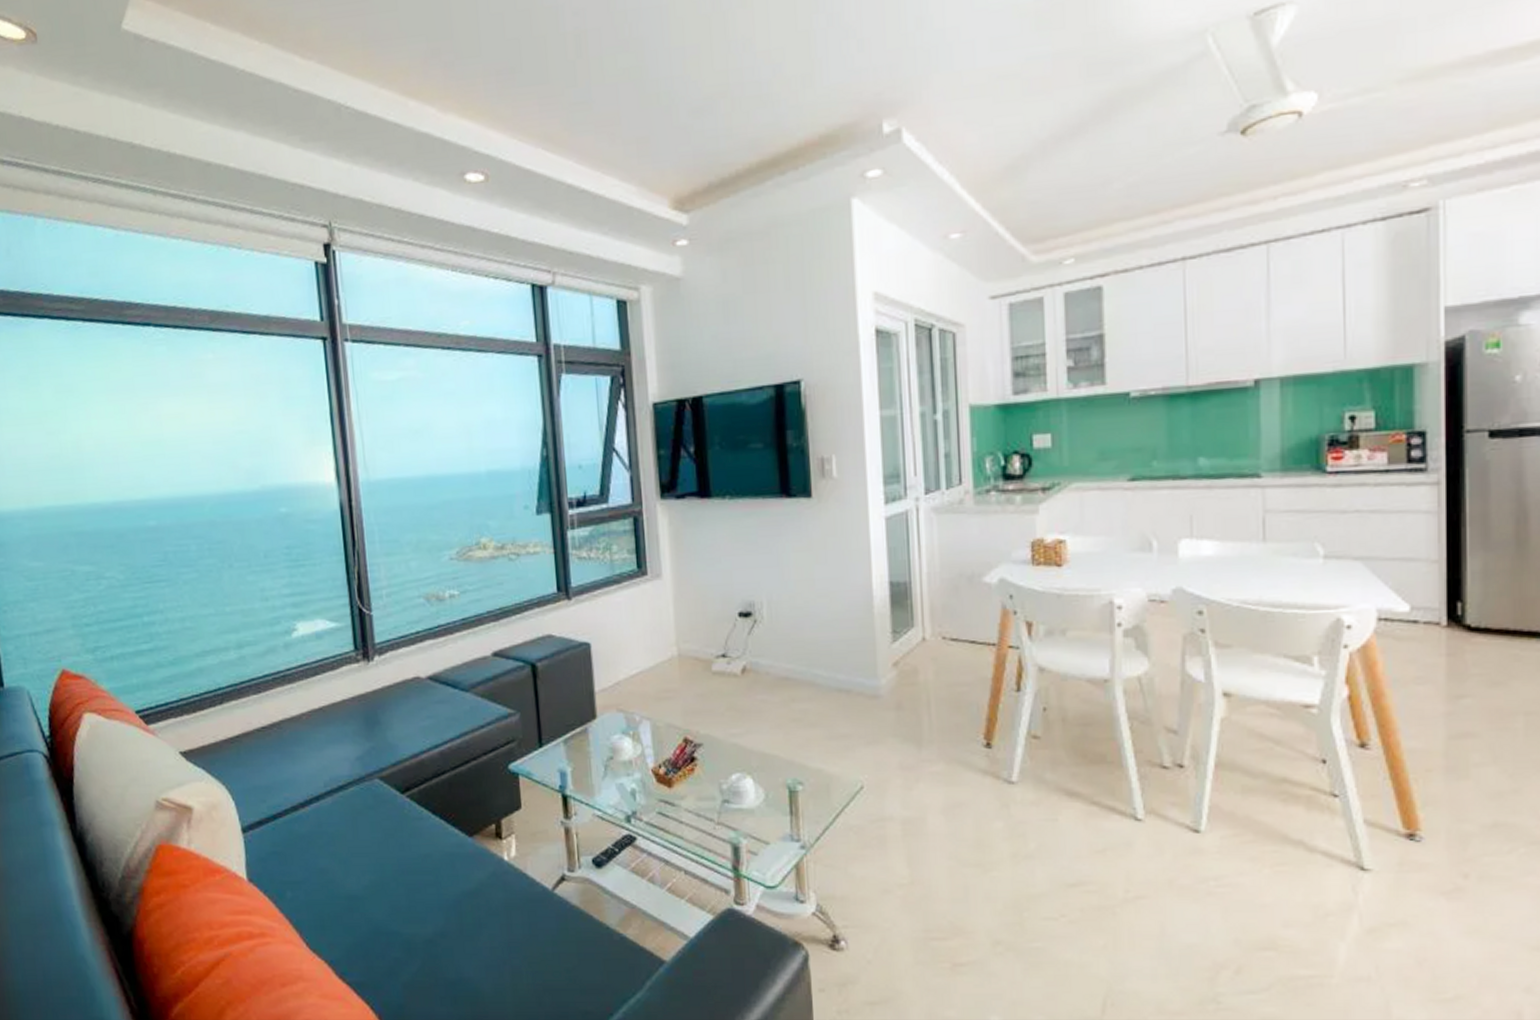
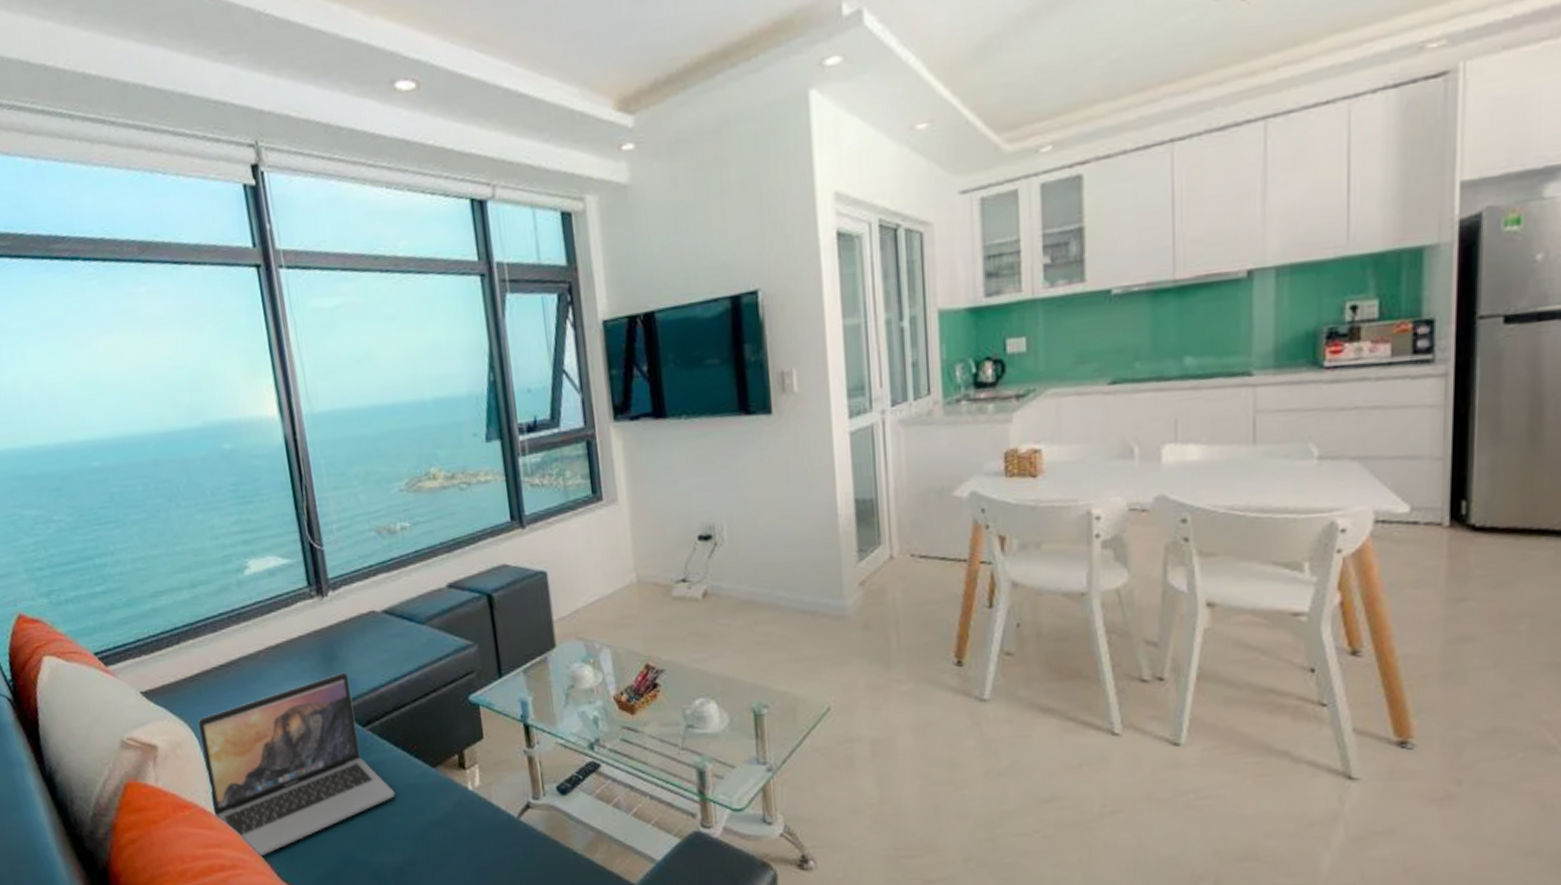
laptop: none [235,737,431,925] -> present [197,672,396,857]

